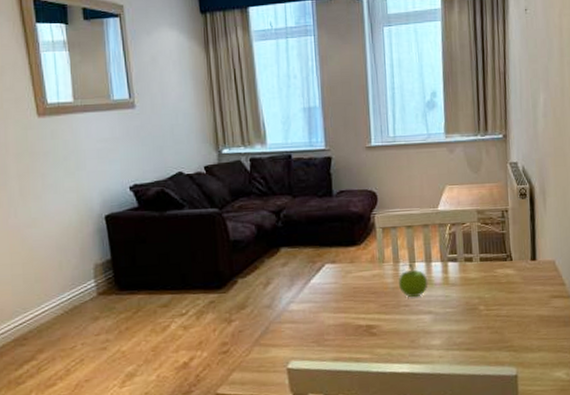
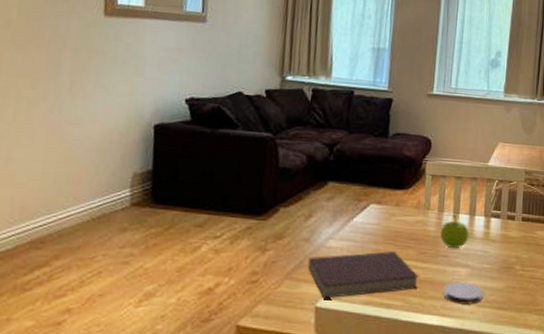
notebook: none [273,307,384,360] -> present [307,251,419,299]
coaster: none [410,327,450,350] -> present [443,281,483,305]

